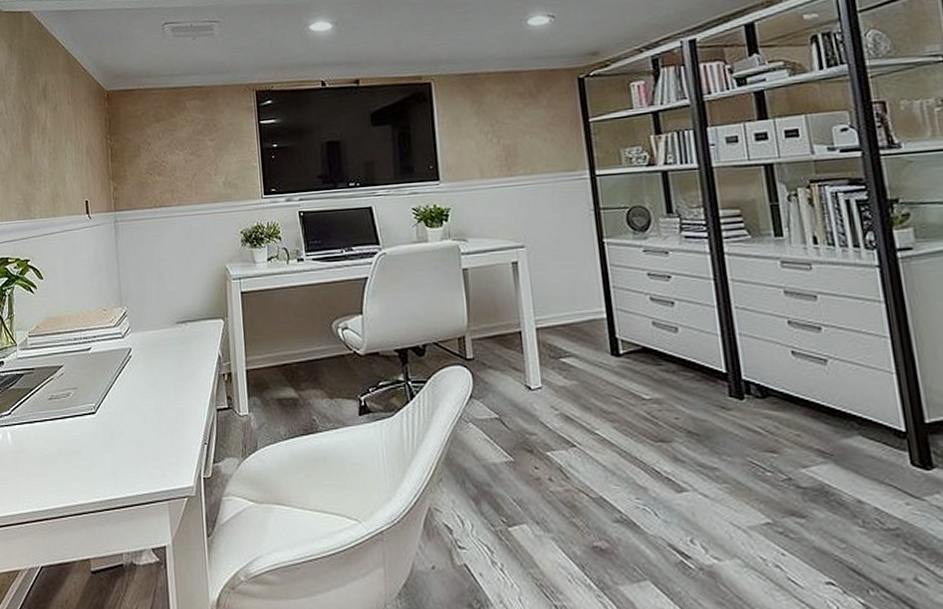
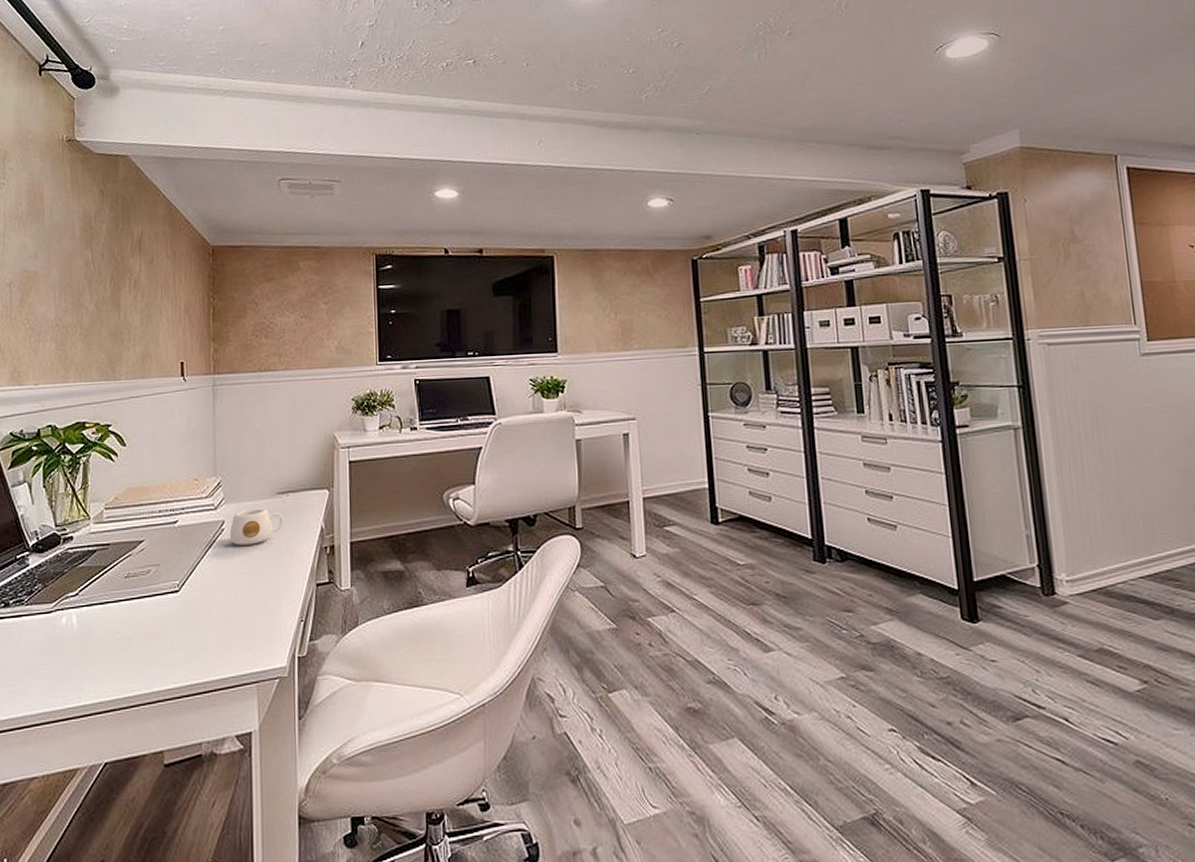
mug: none [136,336,185,372] -> present [229,508,284,546]

